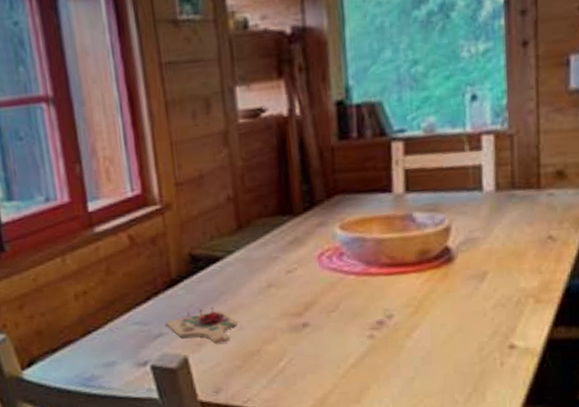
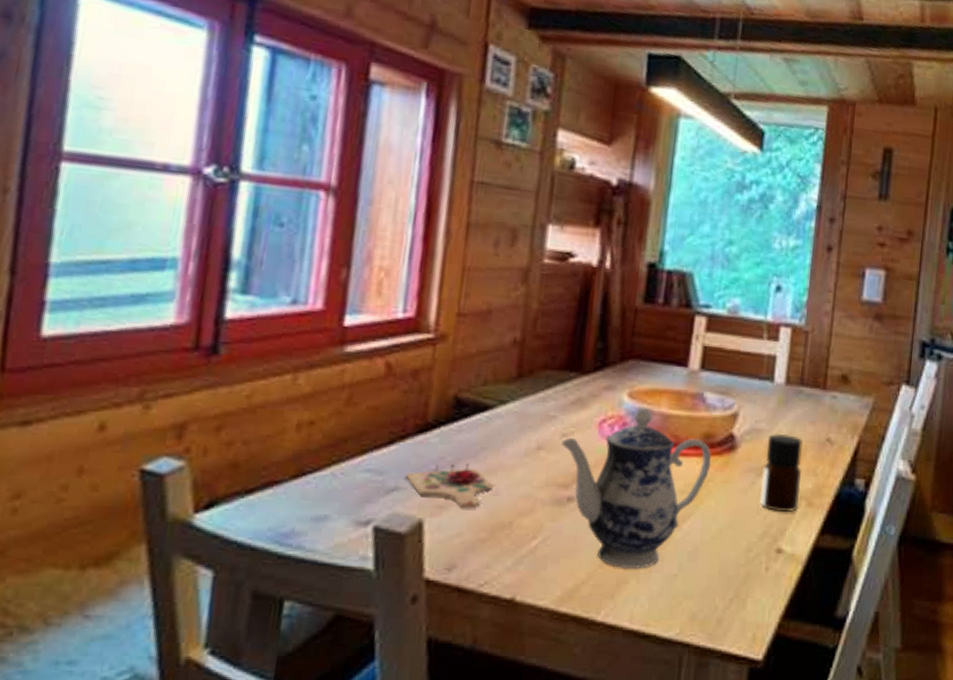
teapot: none [288,237,431,377] -> present [561,408,712,569]
bottle: none [484,238,526,312] -> present [760,433,803,512]

